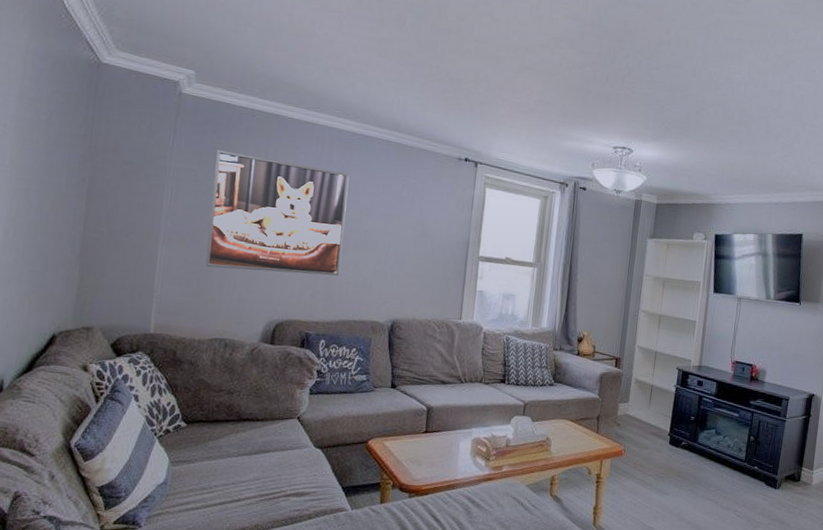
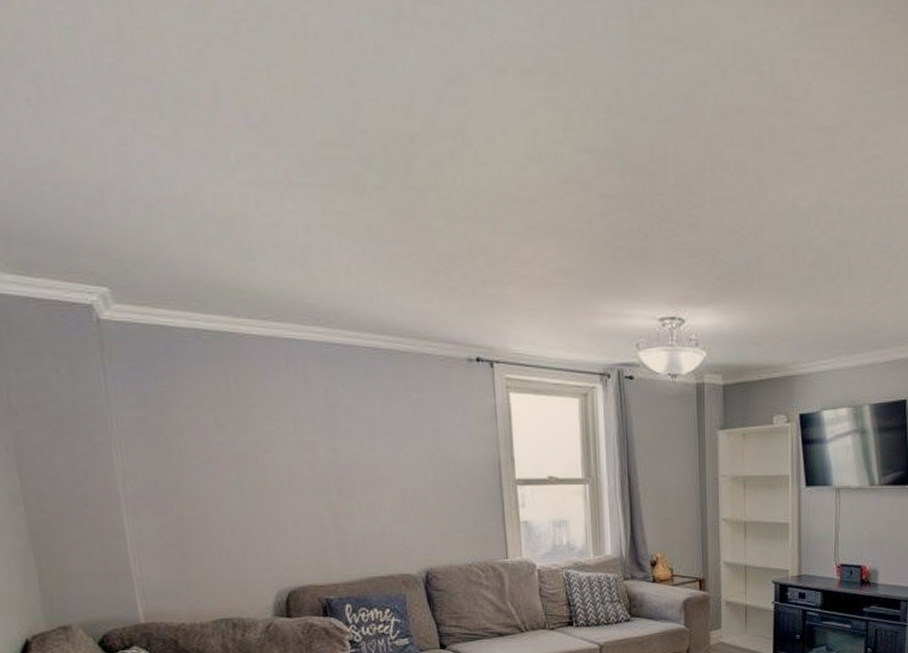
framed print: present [205,150,350,276] -> none [164,388,350,536]

